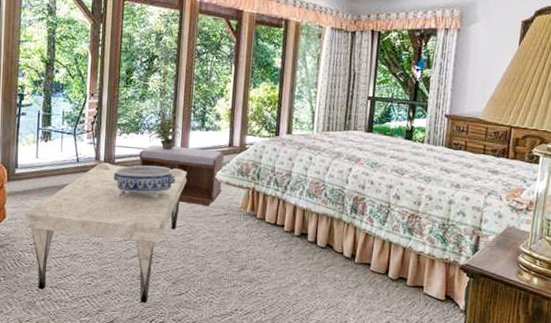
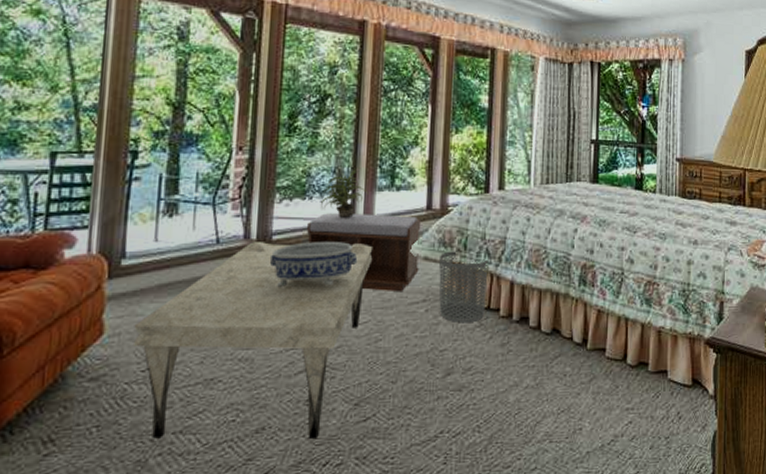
waste bin: none [236,179,277,234] -> present [439,251,489,323]

